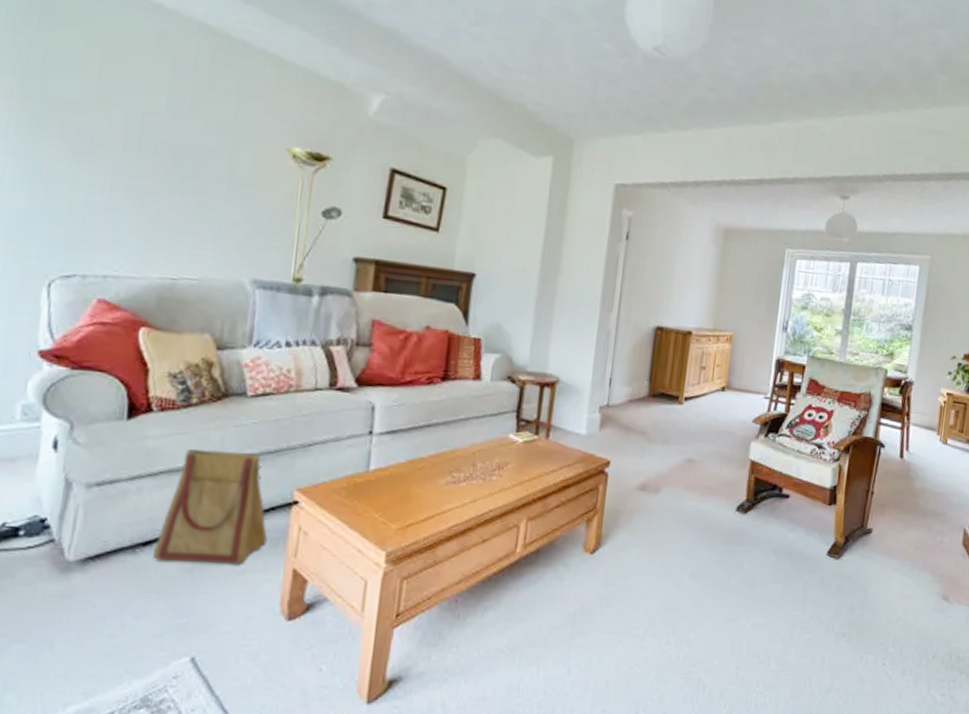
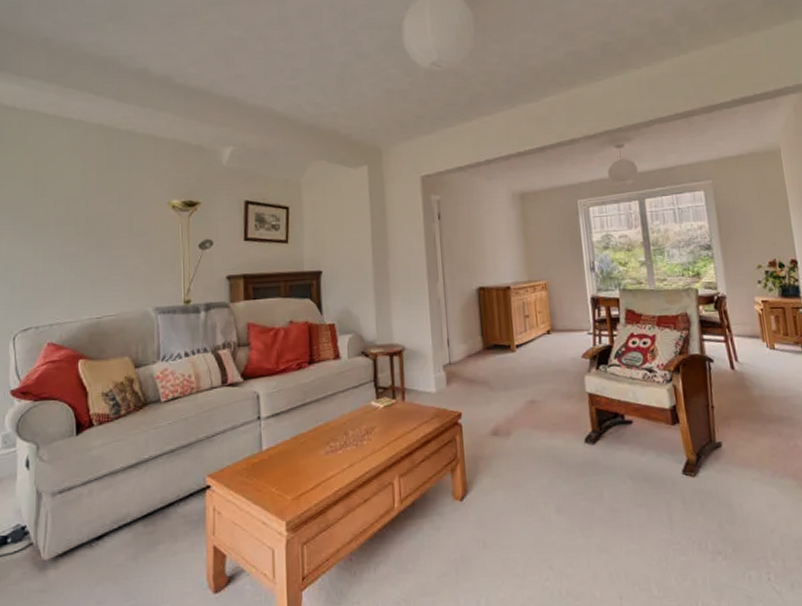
shopping bag: present [153,449,268,565] -> none [106,449,190,551]

